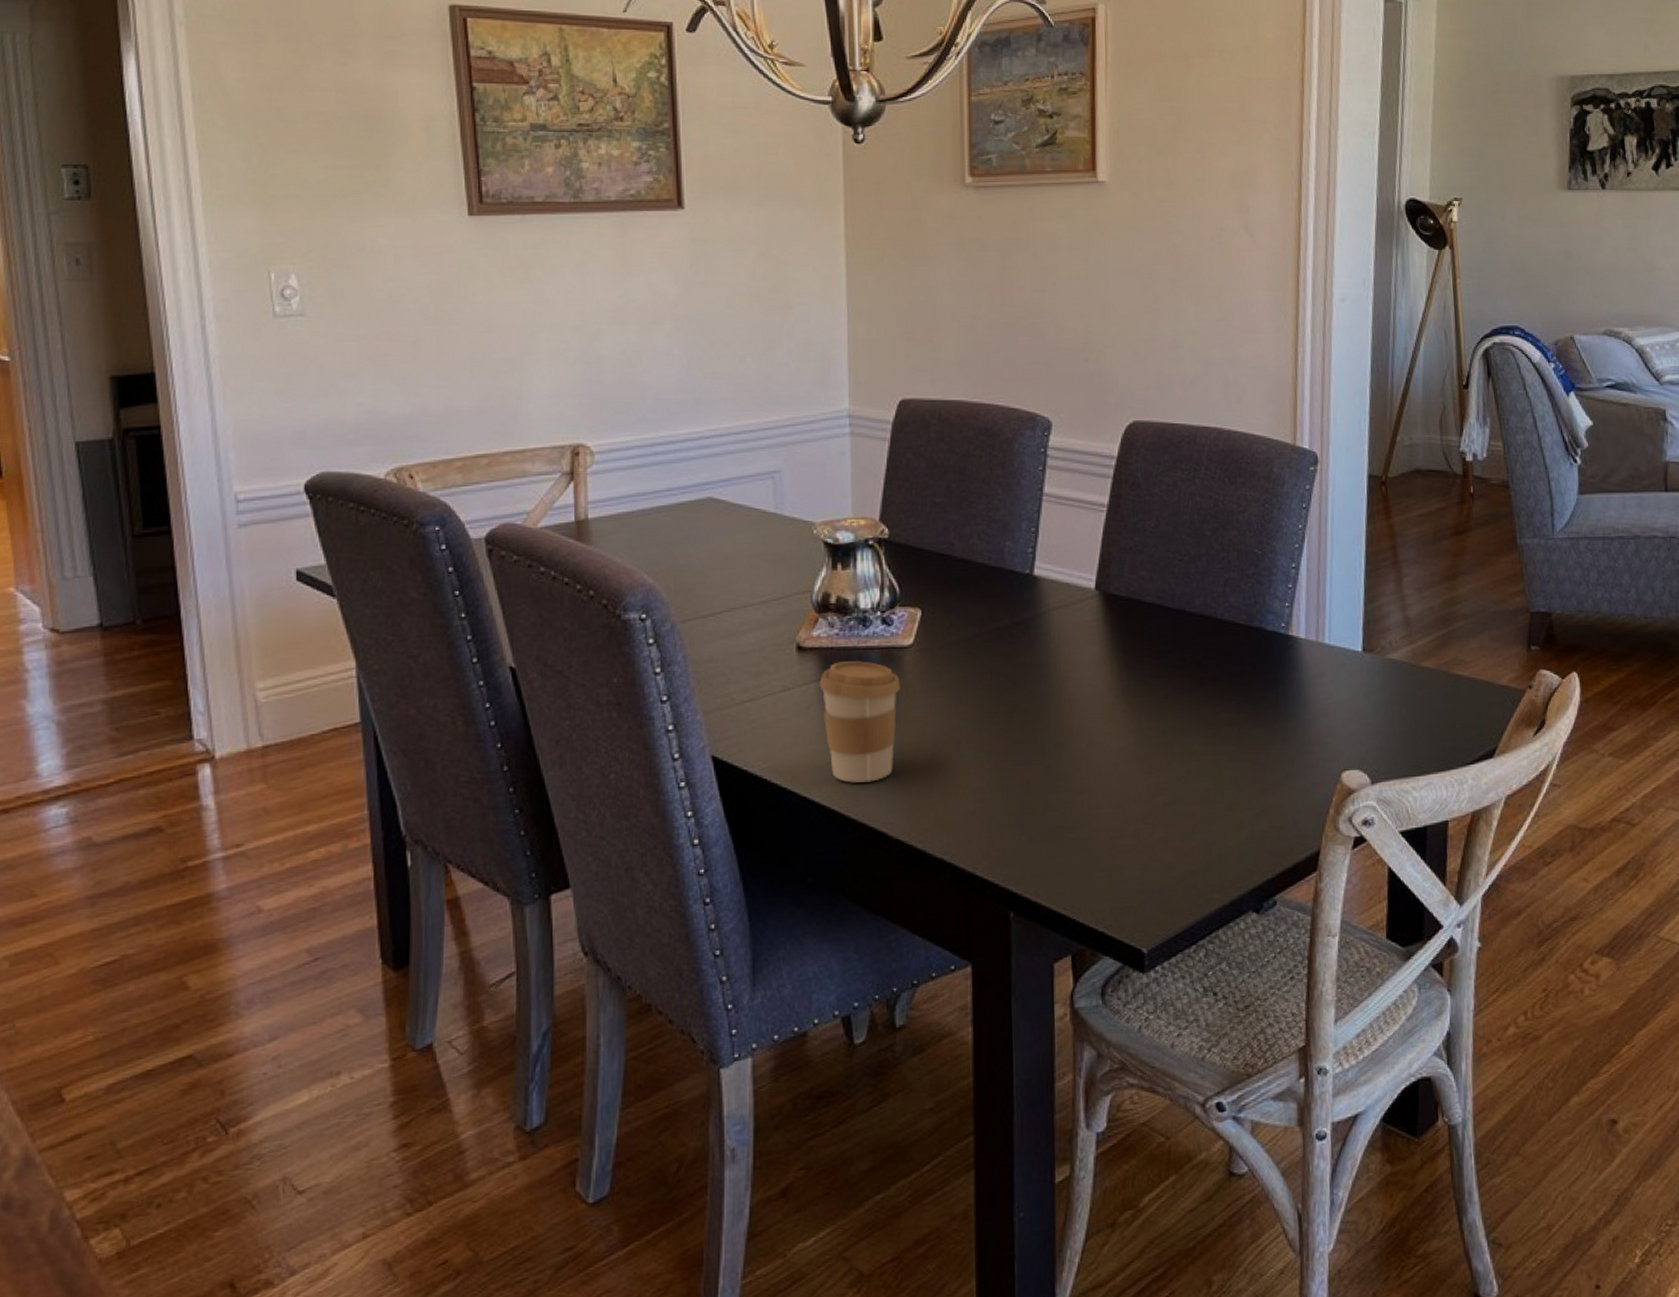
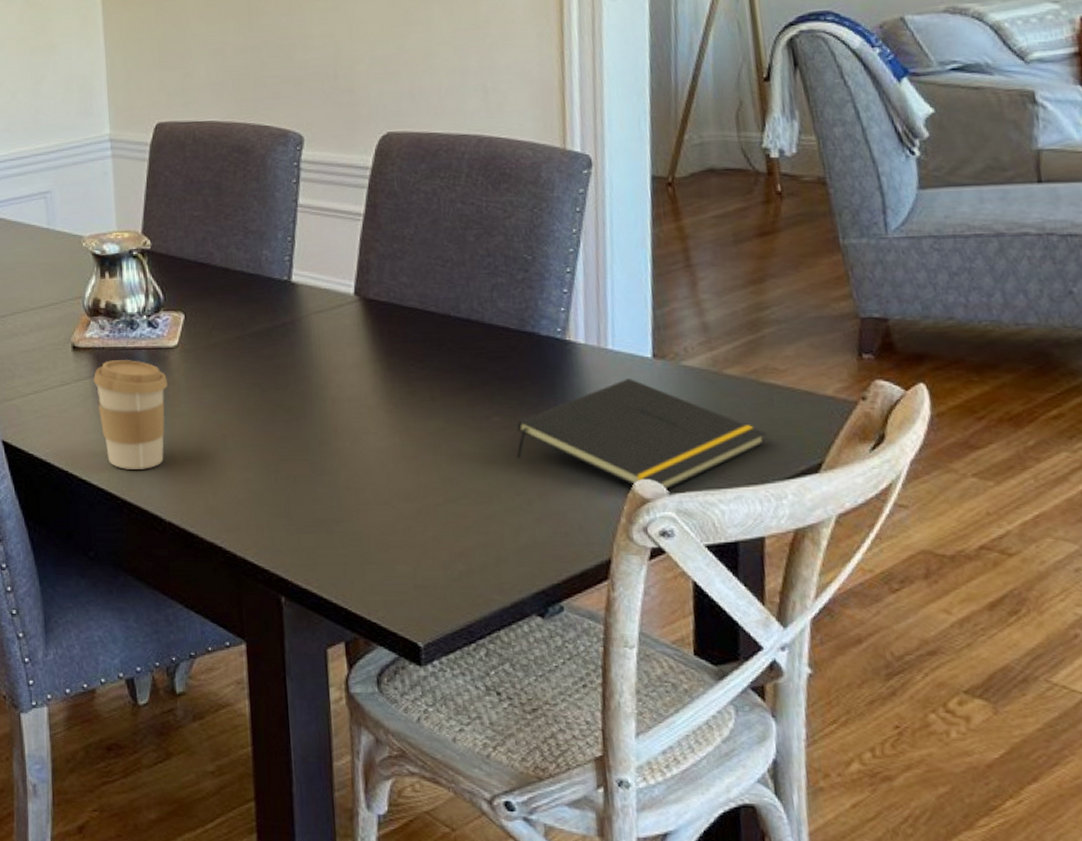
notepad: none [1240,672,1454,780] -> present [516,379,768,490]

